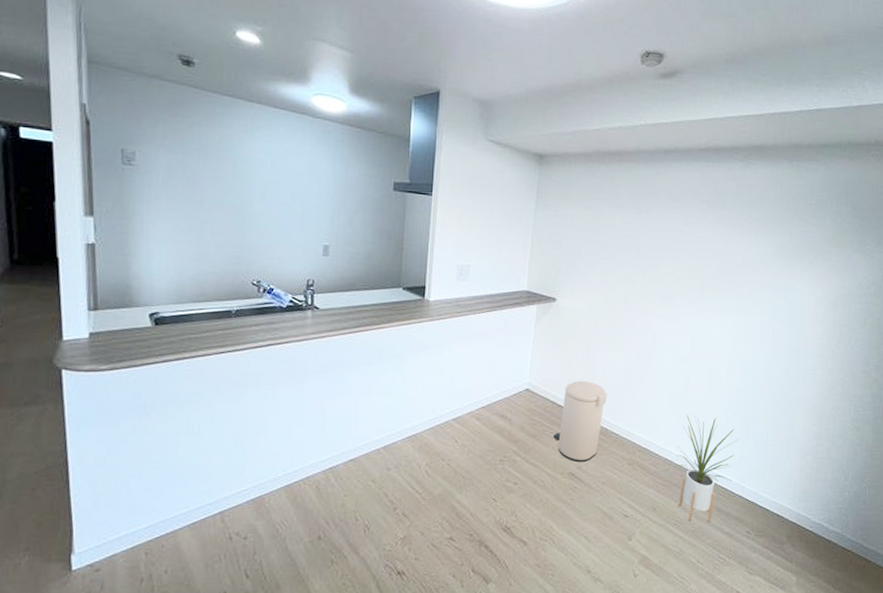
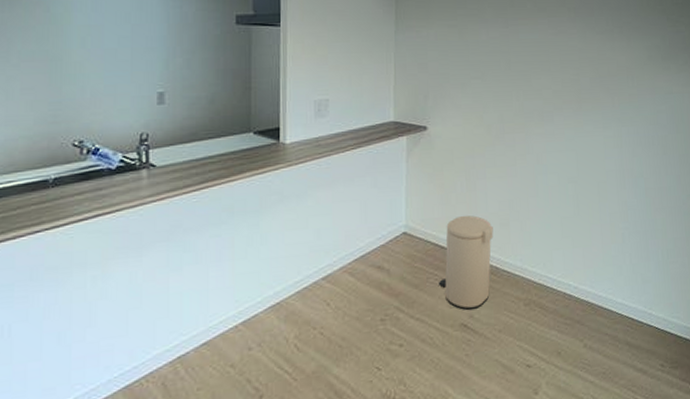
house plant: present [676,413,739,522] -> none [574,237,639,363]

